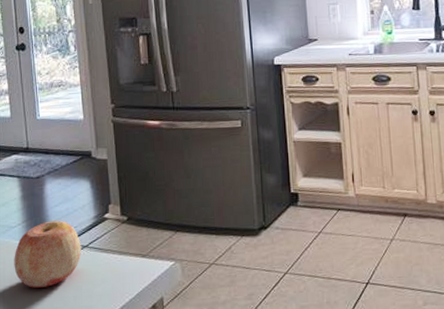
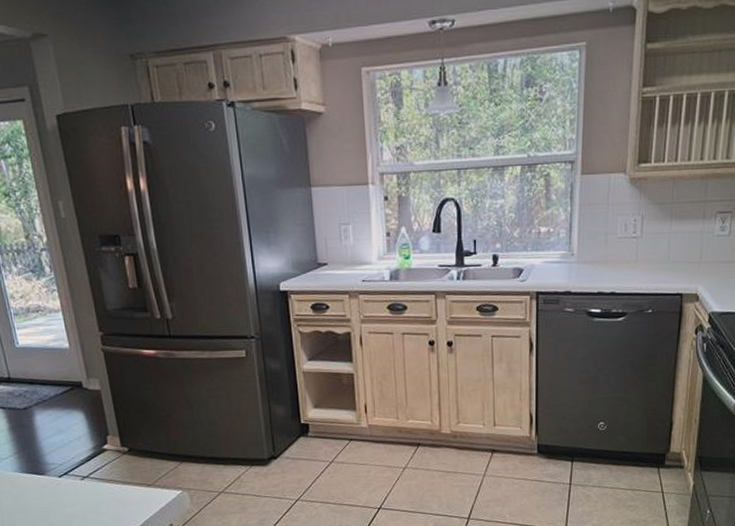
apple: present [14,220,82,288] -> none [9,451,83,517]

